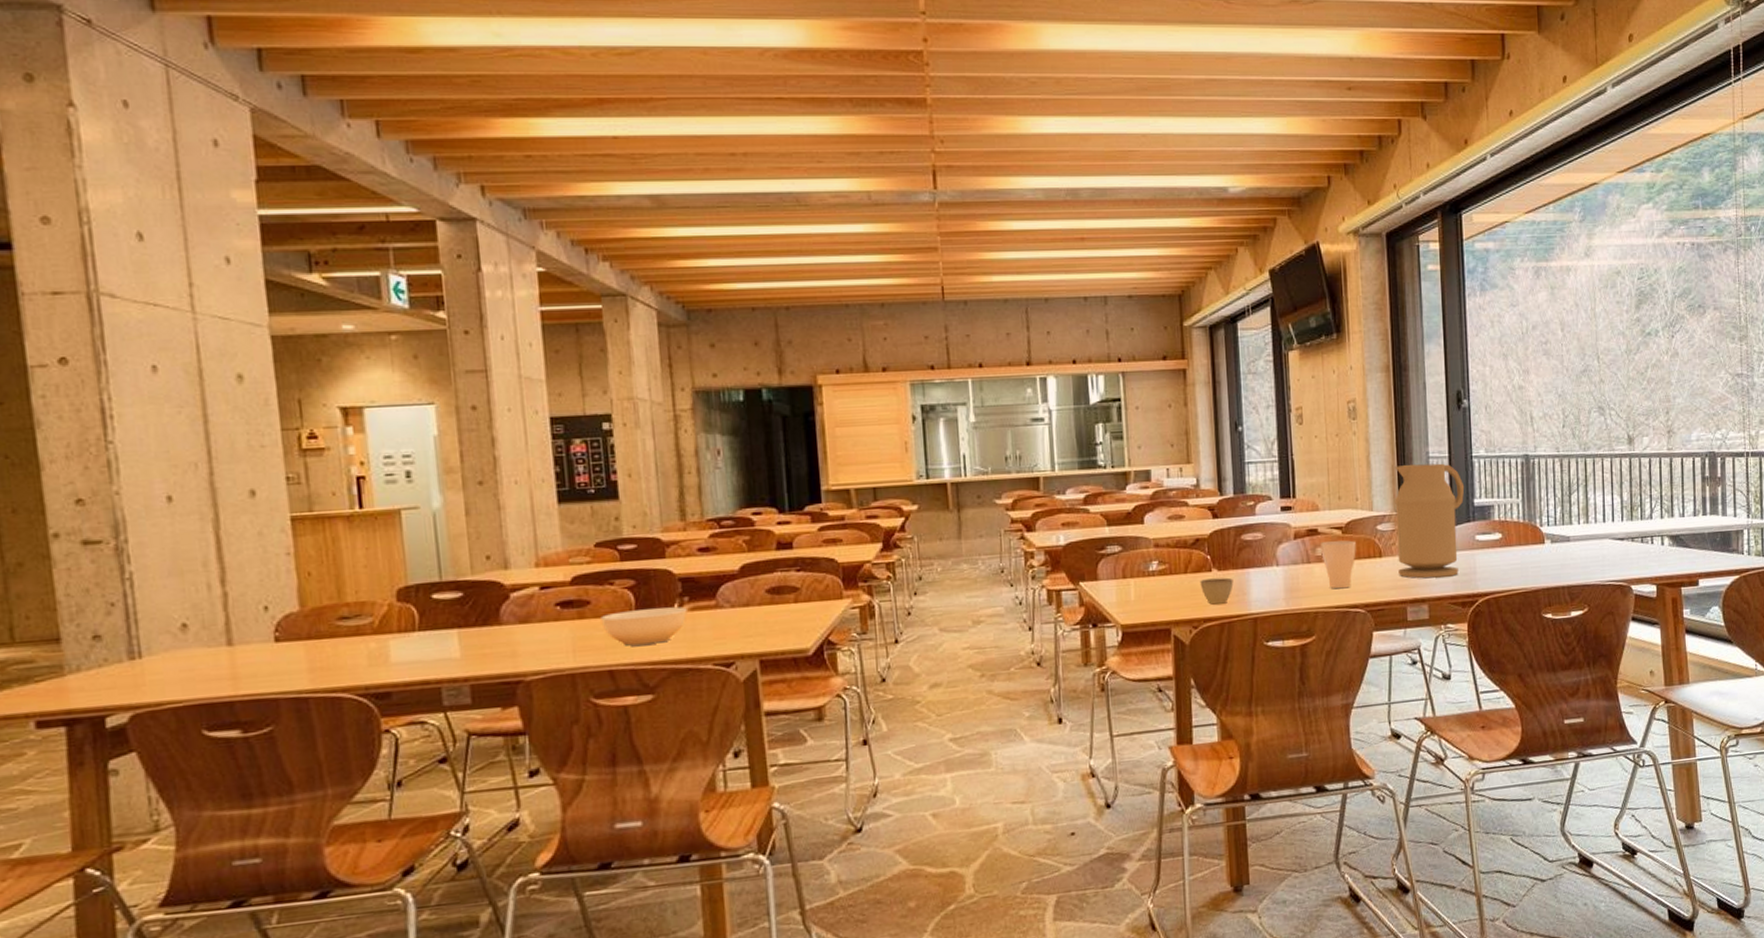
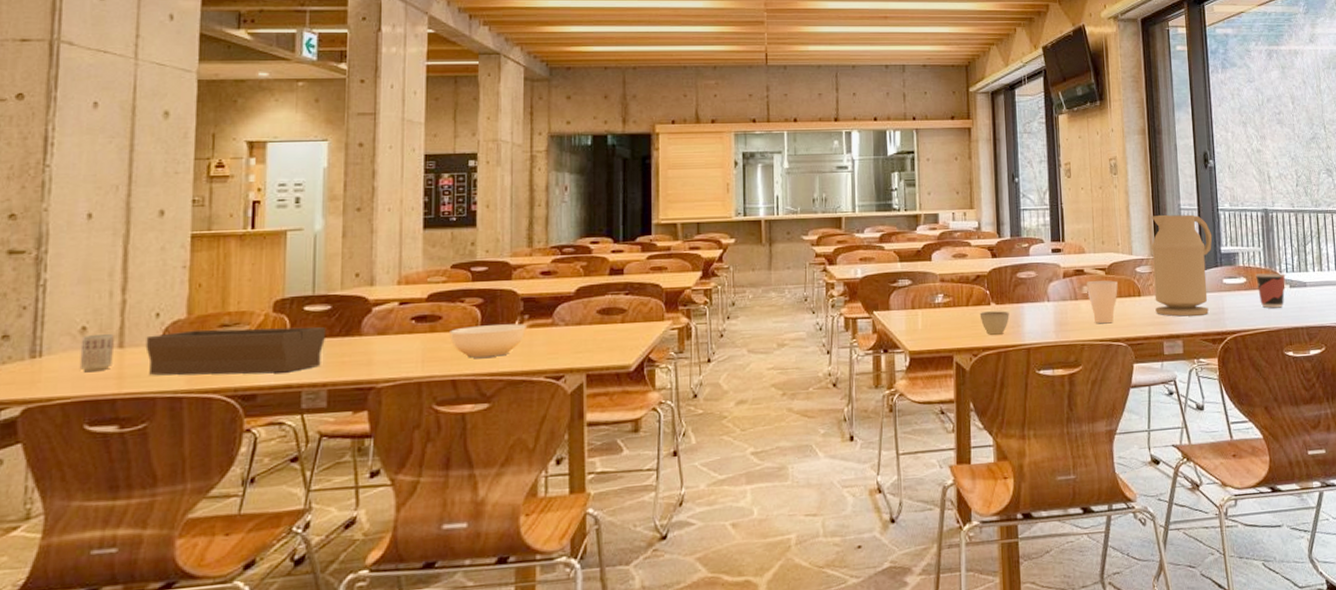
cup: none [183,631,223,674] -> present [79,334,114,372]
tray: none [257,617,462,675] -> present [145,327,327,376]
cup: none [1513,527,1547,567] -> present [1255,273,1286,308]

